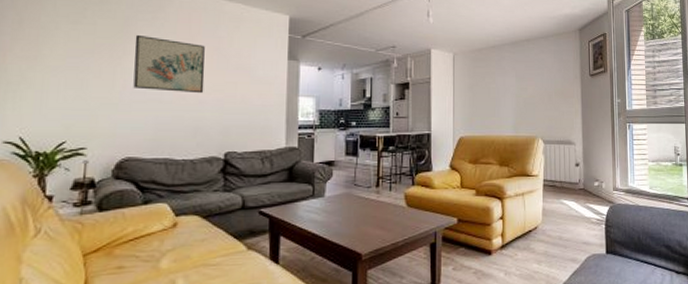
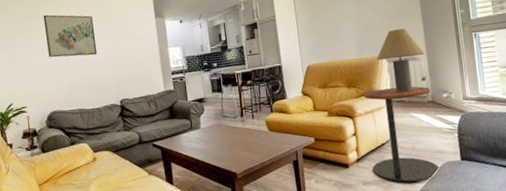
side table: none [516,171,585,275] -> present [364,86,441,183]
table lamp: none [533,110,580,176] -> present [377,29,424,92]

